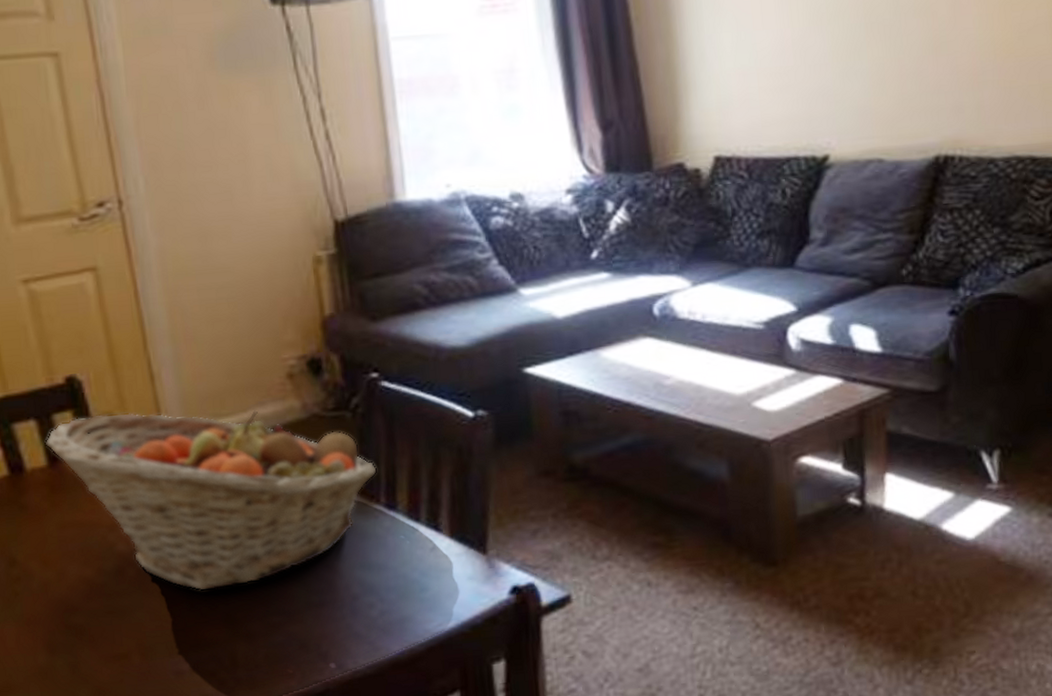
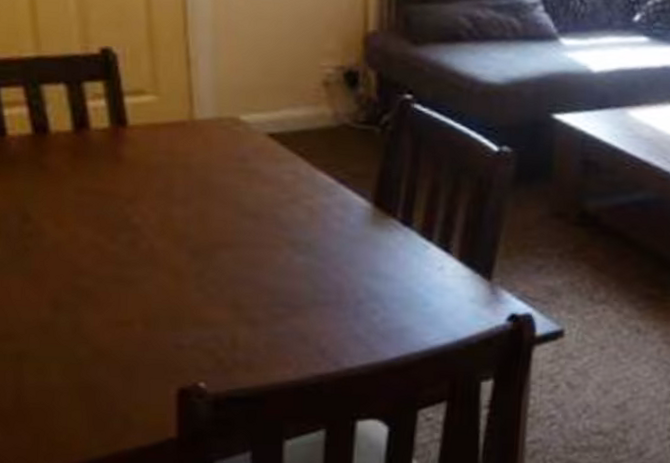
fruit basket: present [44,410,377,592] -> none [72,89,398,275]

